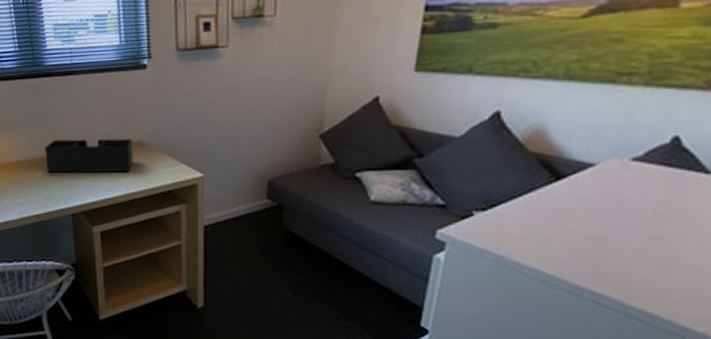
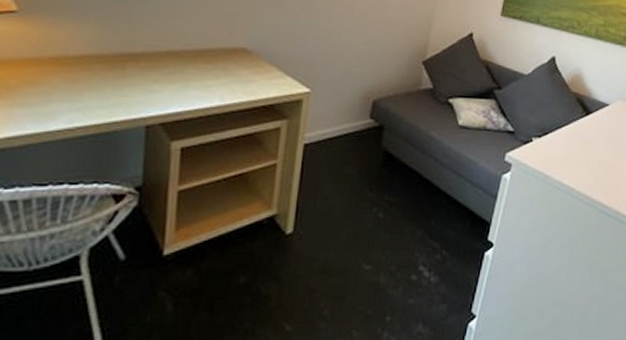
desk organizer: present [45,138,133,173] -> none [119,35,236,81]

